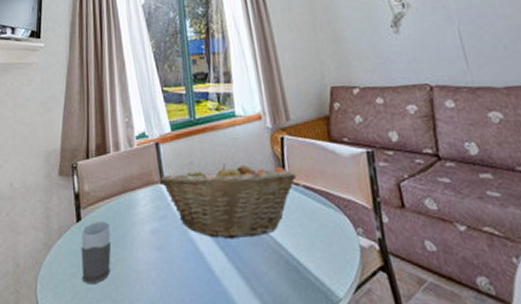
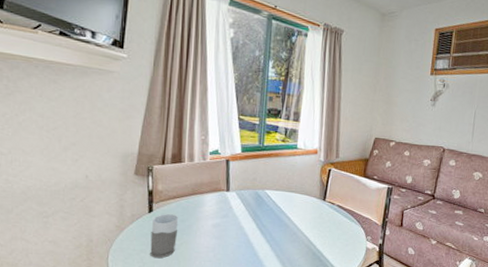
fruit basket: present [158,163,297,239] -> none [225,182,334,236]

